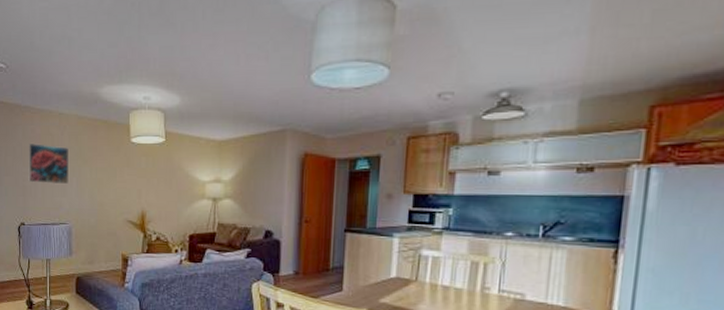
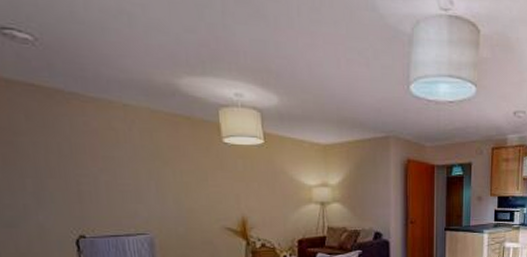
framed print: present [28,144,69,185] -> none [81,139,145,190]

